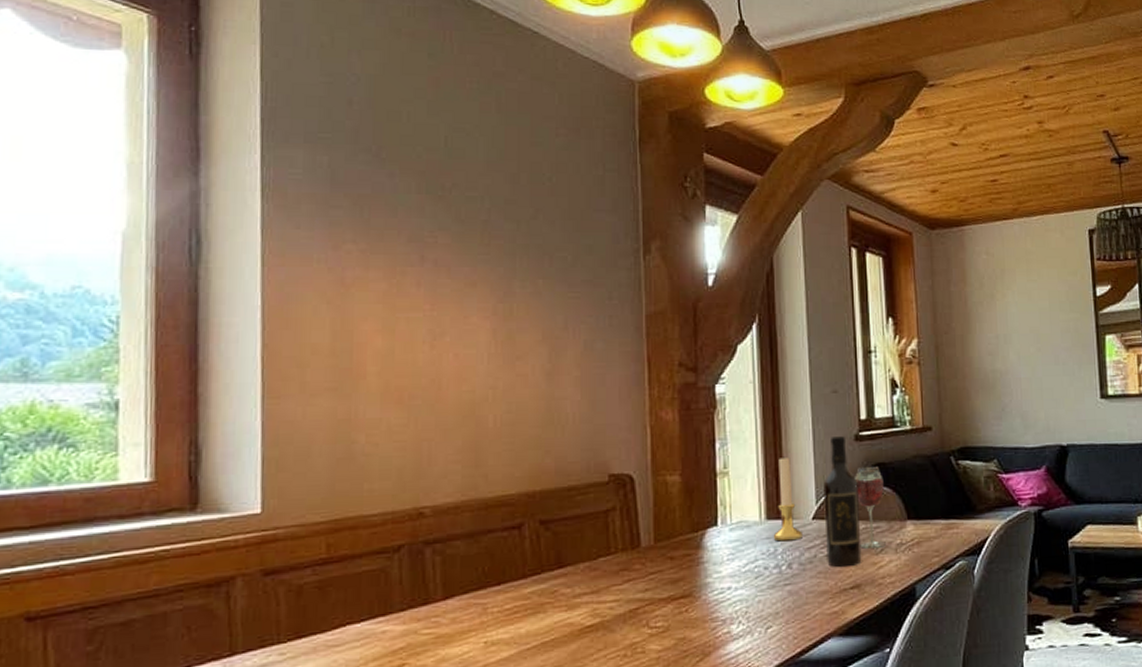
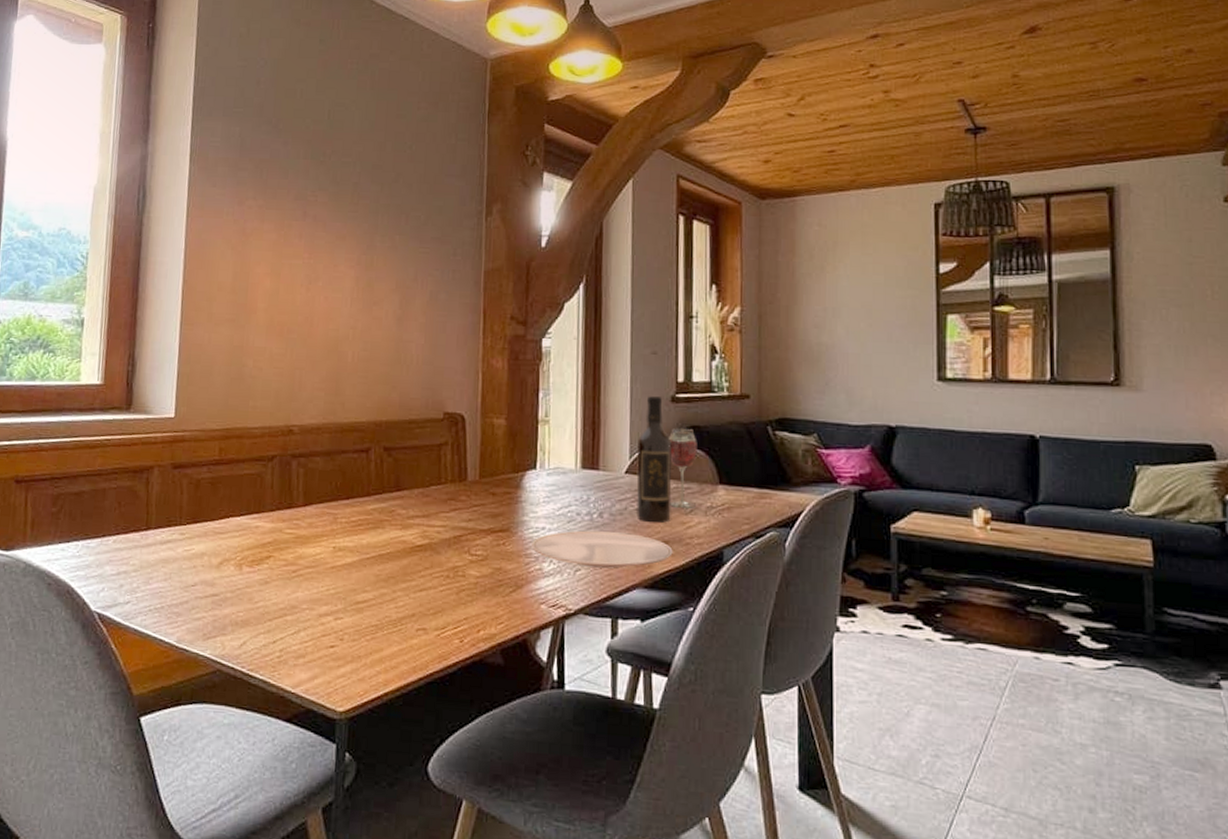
plate: none [718,581,866,623] -> present [532,530,673,569]
candle holder: present [773,456,803,542] -> none [586,410,615,492]

